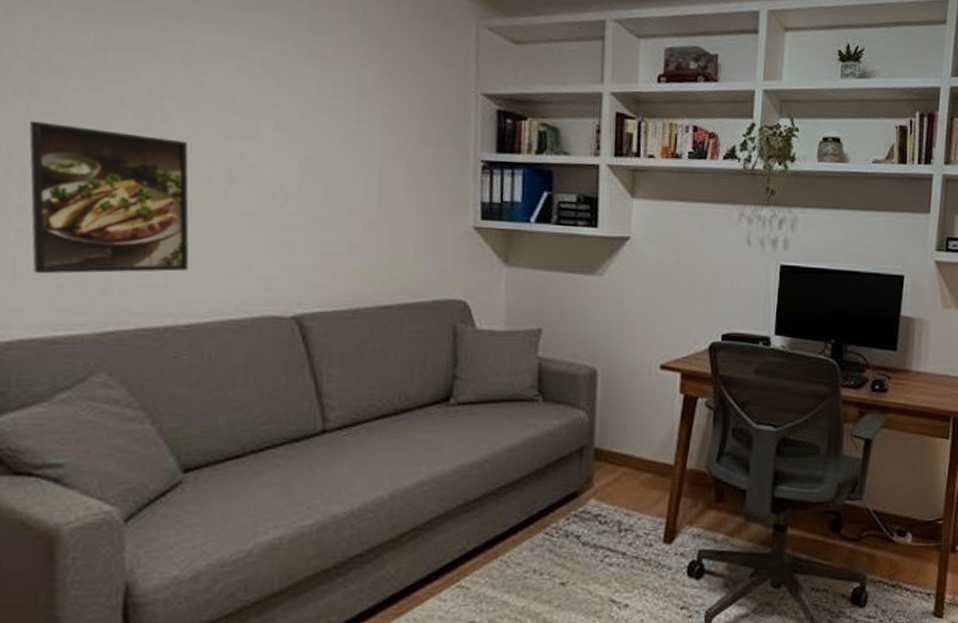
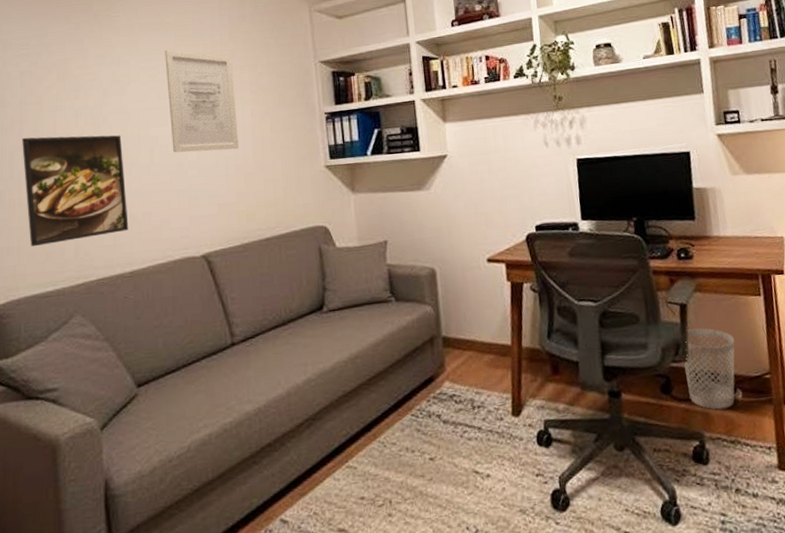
wall art: none [263,37,362,188] -> present [165,49,239,153]
wastebasket: none [858,466,914,552] -> present [684,328,735,410]

